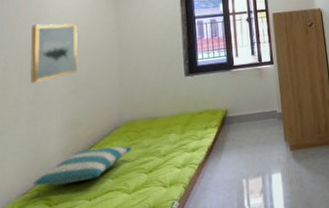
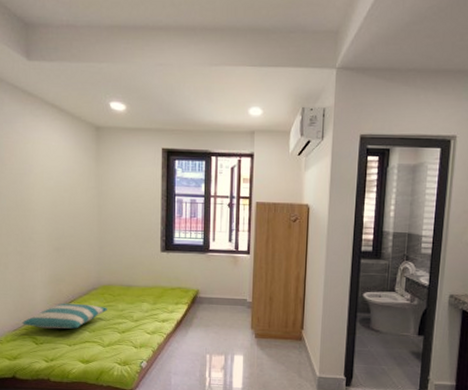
wall art: present [29,23,78,84] -> none [16,179,61,236]

